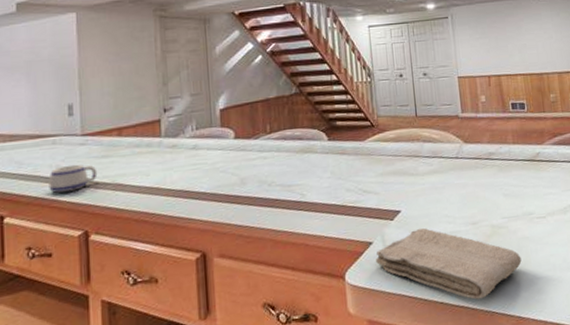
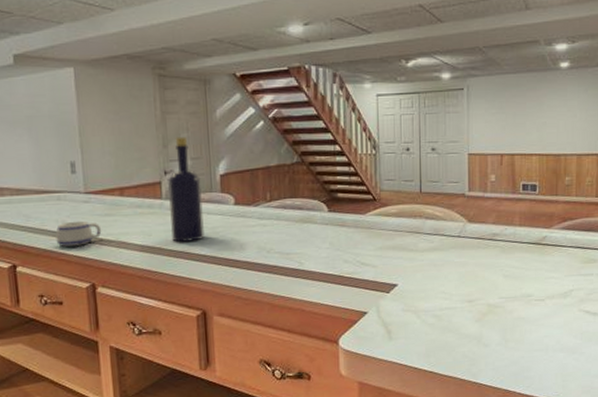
bottle: none [167,73,204,181] -> present [168,136,204,242]
washcloth: present [375,228,522,300] -> none [368,302,515,372]

